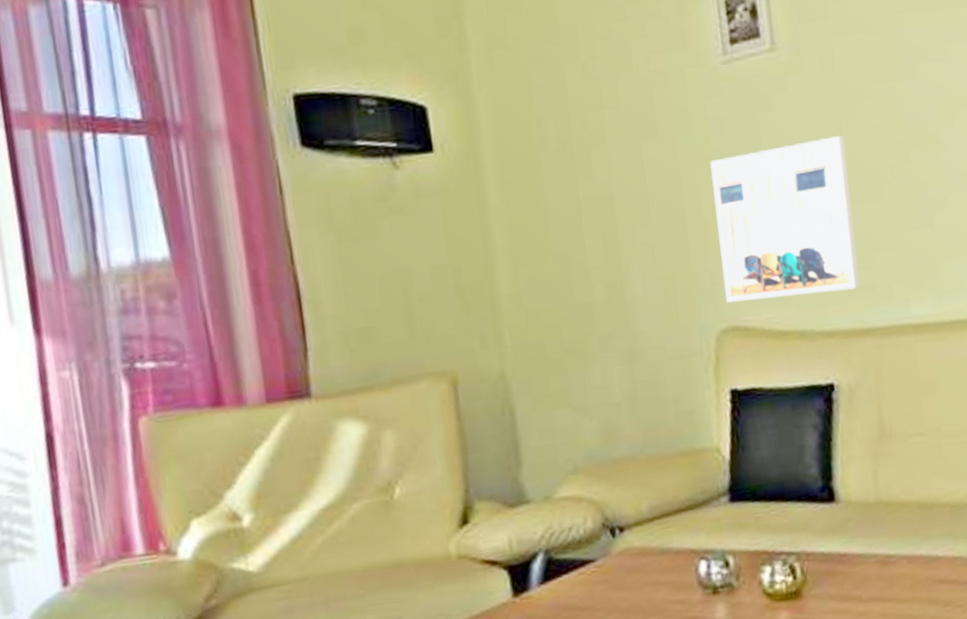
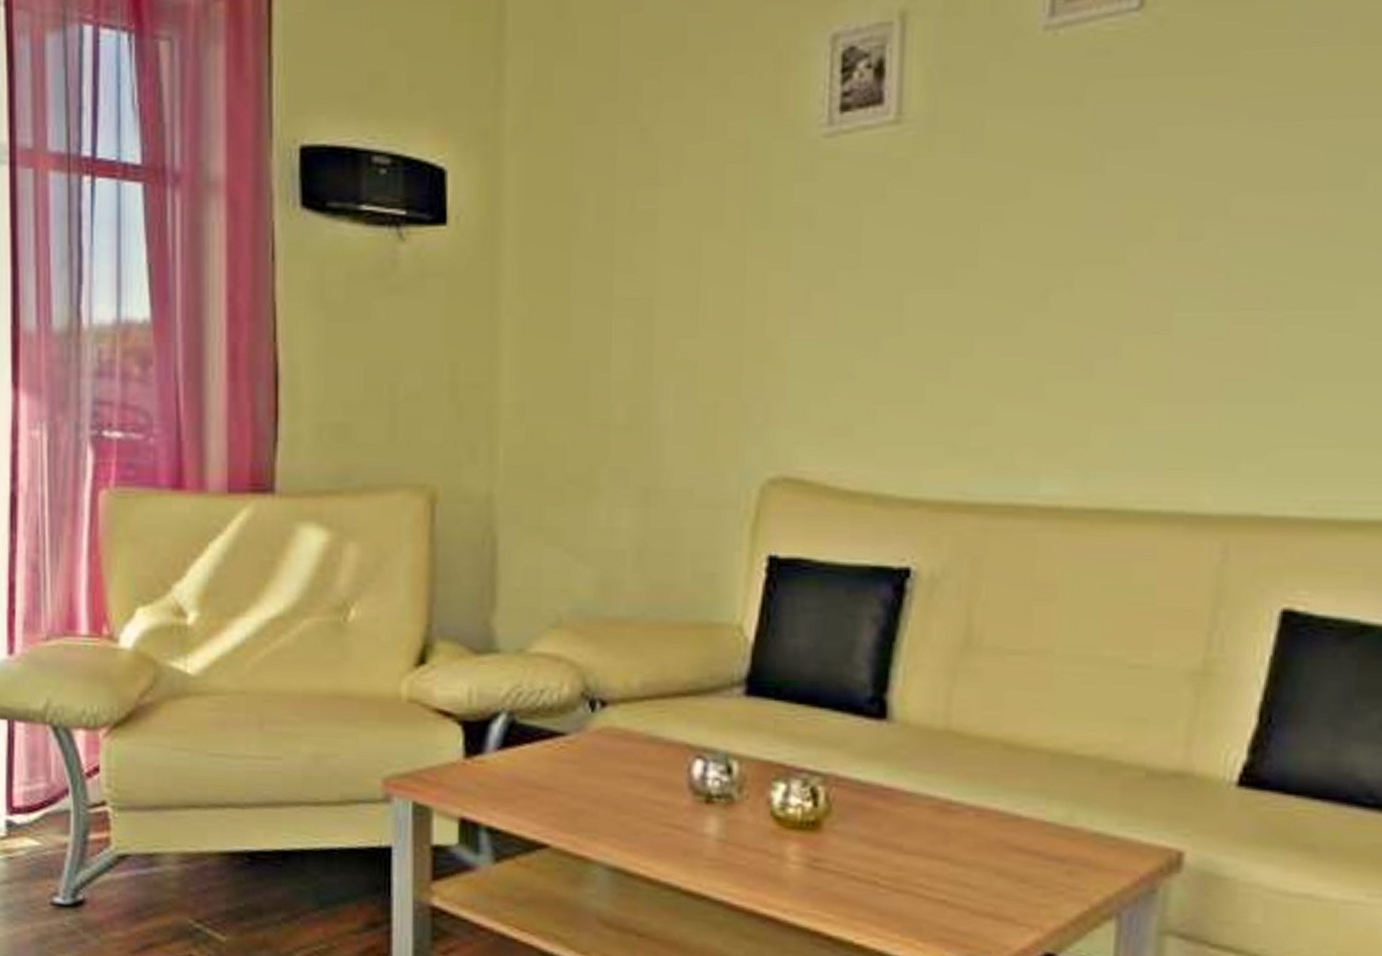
wall art: present [710,135,860,304] -> none [781,242,980,449]

